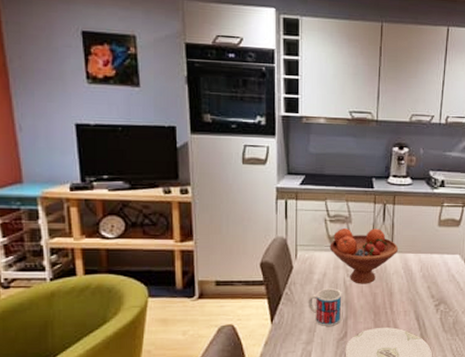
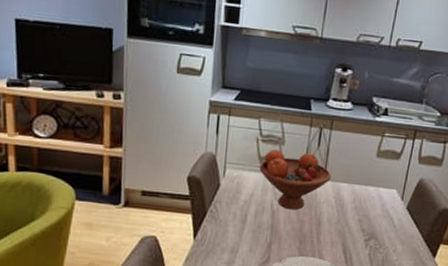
mug: present [308,288,342,326] -> none [232,210,268,249]

